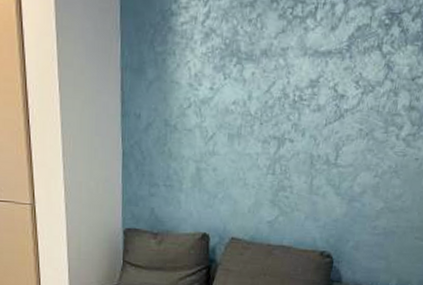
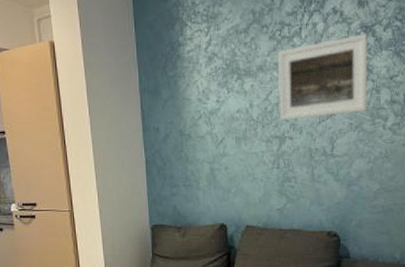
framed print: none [280,21,393,119] -> present [277,33,368,120]

